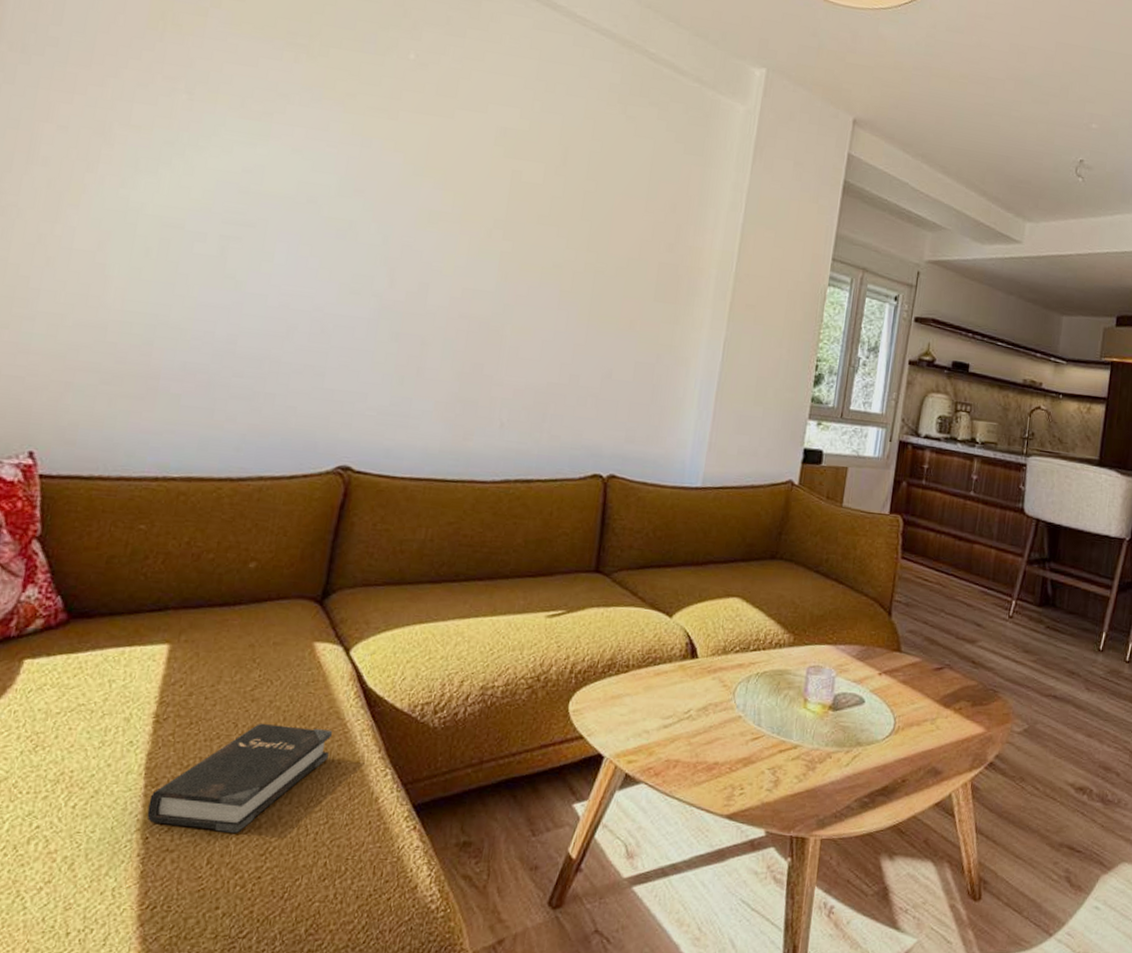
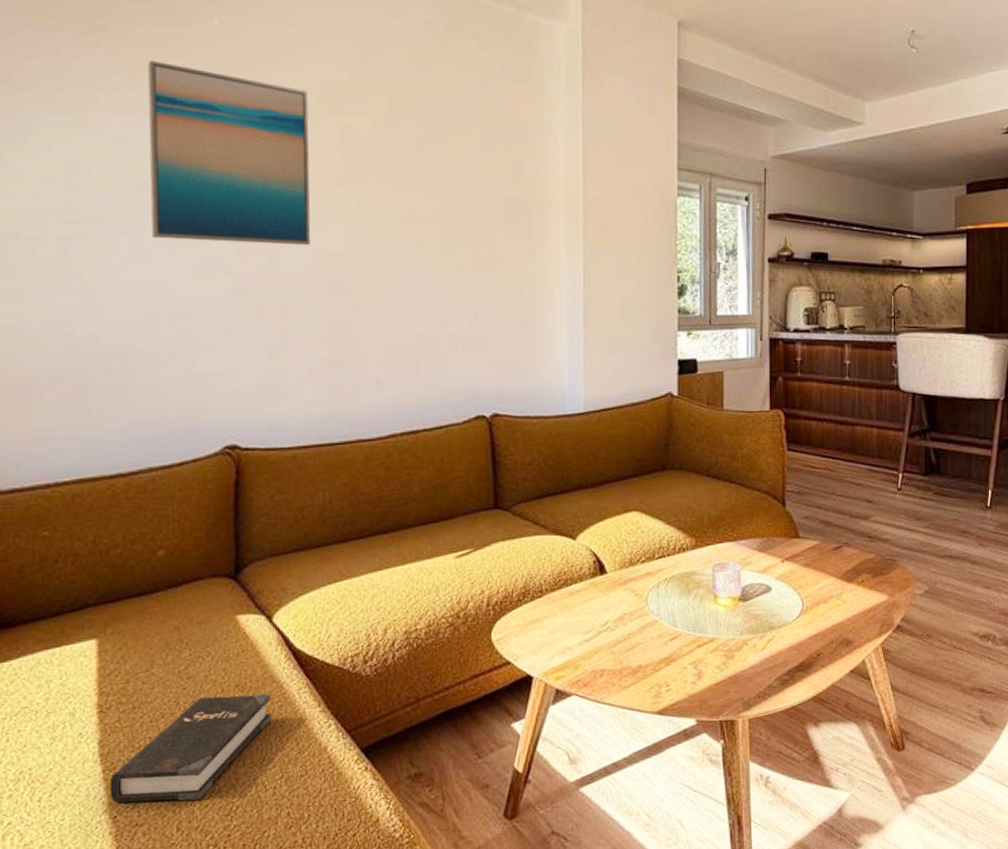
wall art: none [309,82,486,280] -> present [148,60,311,246]

